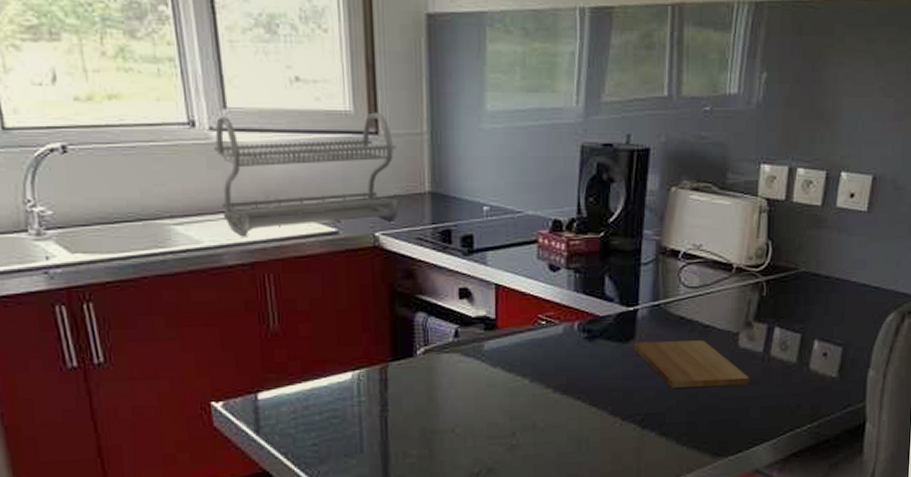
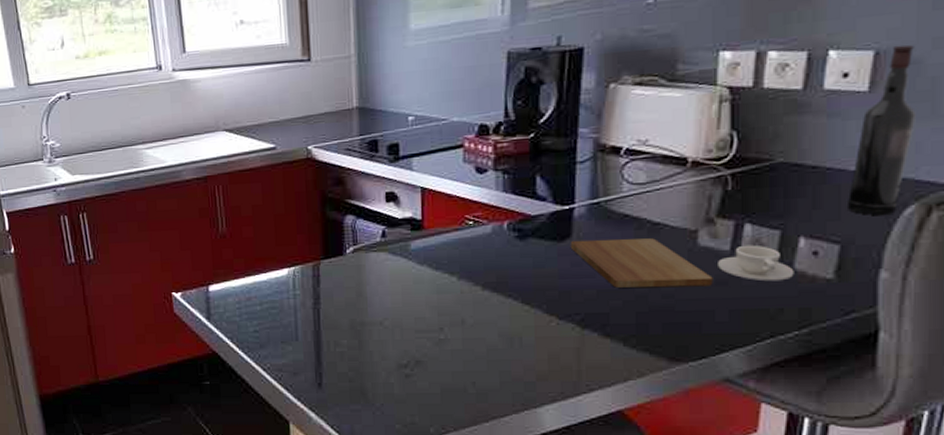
dish rack: present [214,112,402,237] -> none [176,42,332,156]
teacup: none [753,347,810,380] -> present [718,244,794,282]
wine bottle: none [848,172,899,322] -> present [846,44,916,216]

